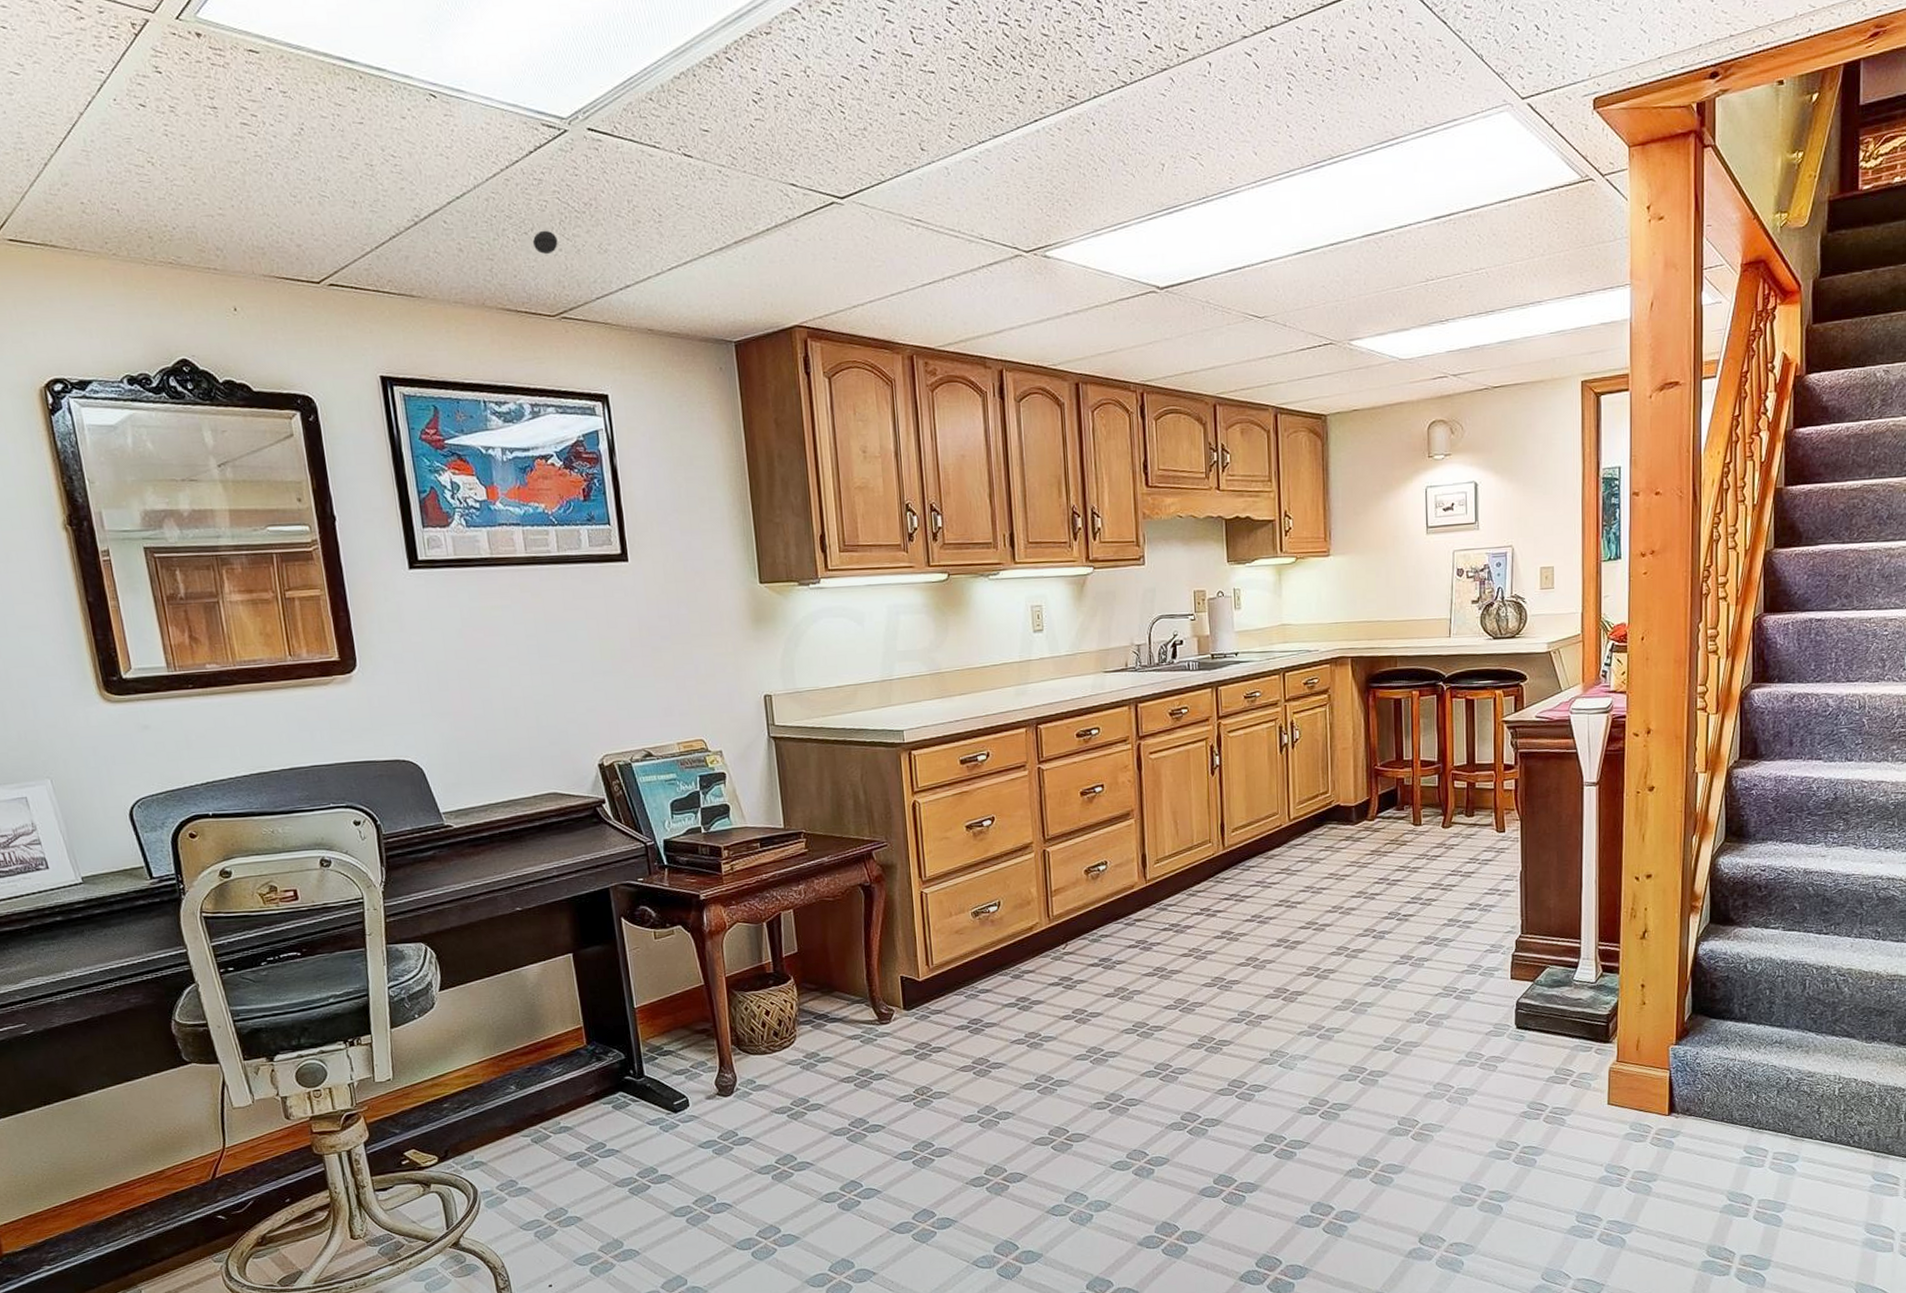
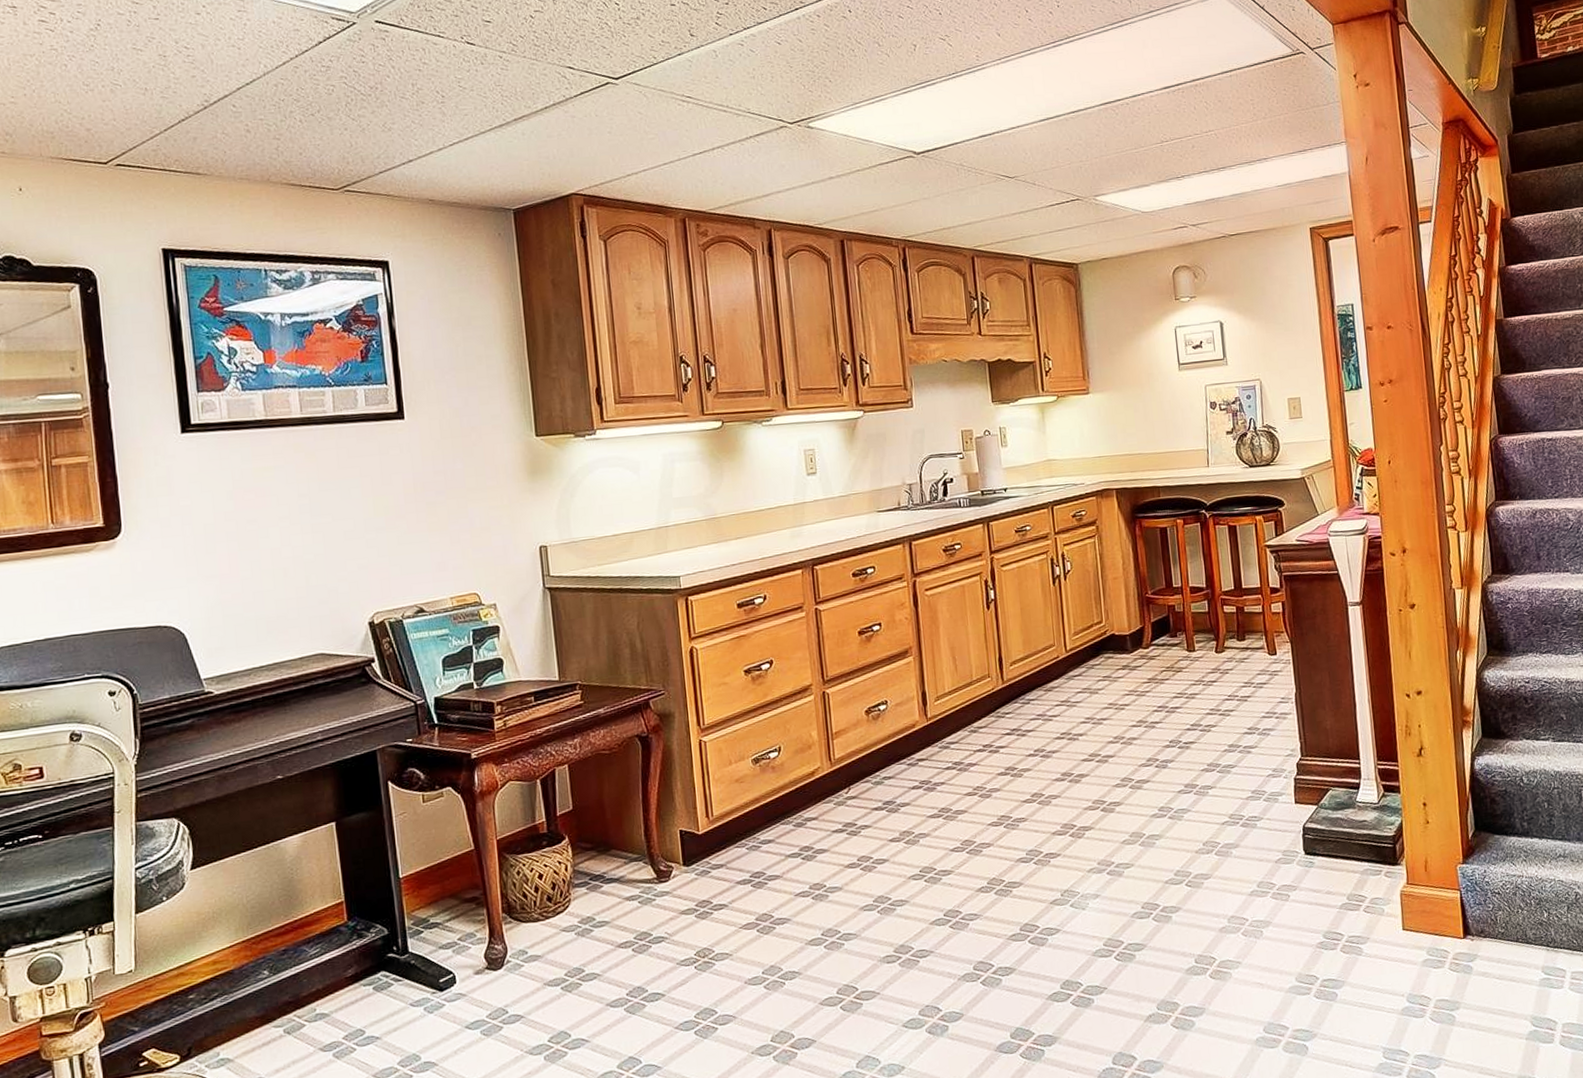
smoke detector: present [532,230,558,254] -> none [318,111,344,133]

